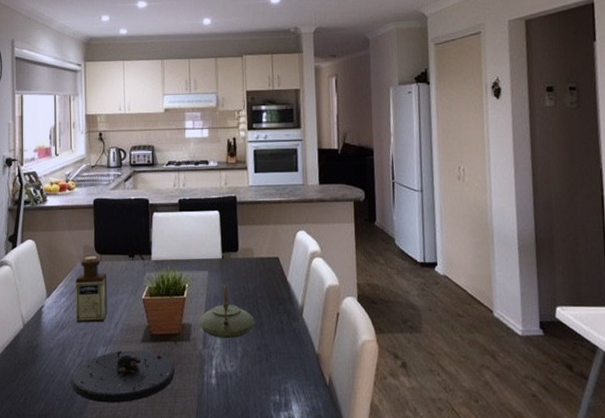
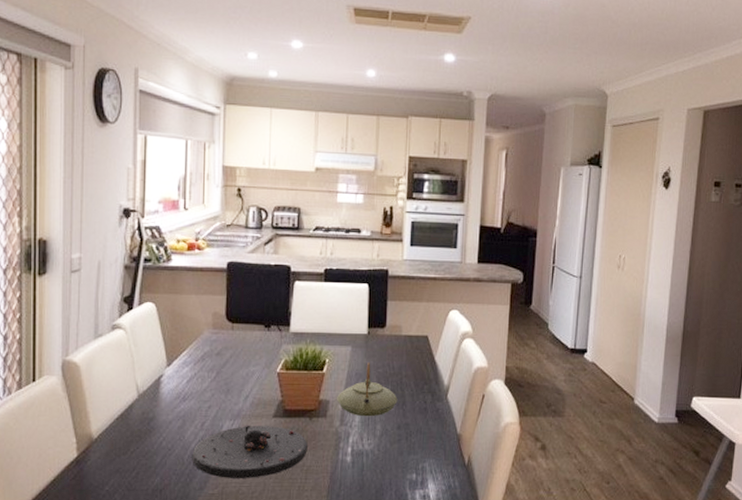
bottle: present [75,255,107,323] -> none [200,323,239,396]

